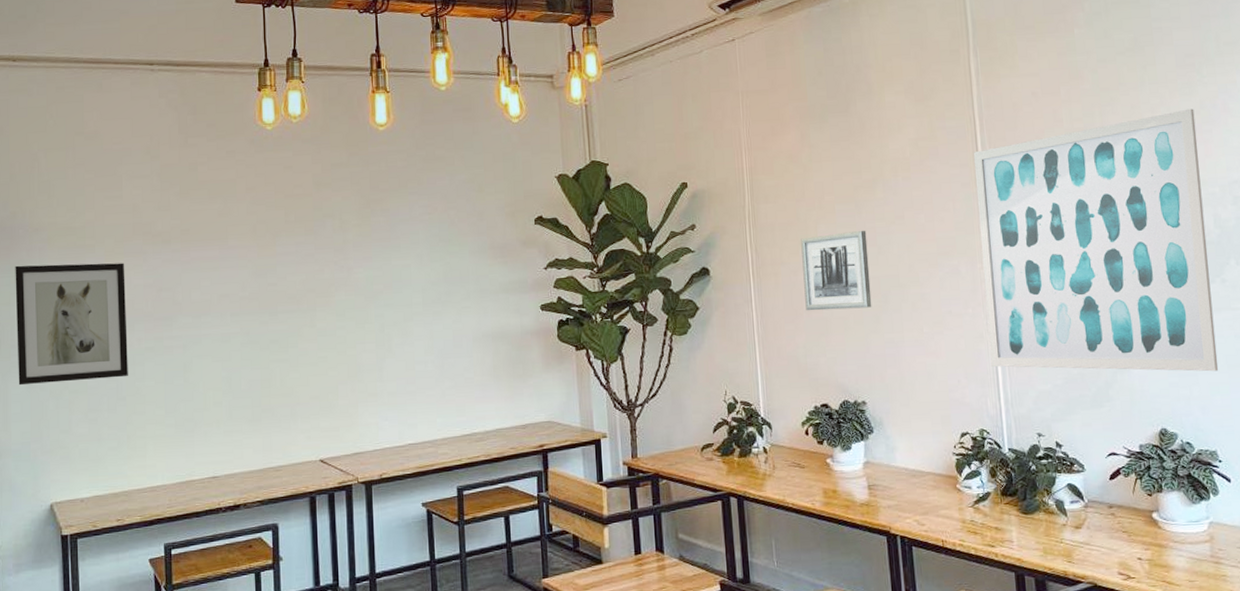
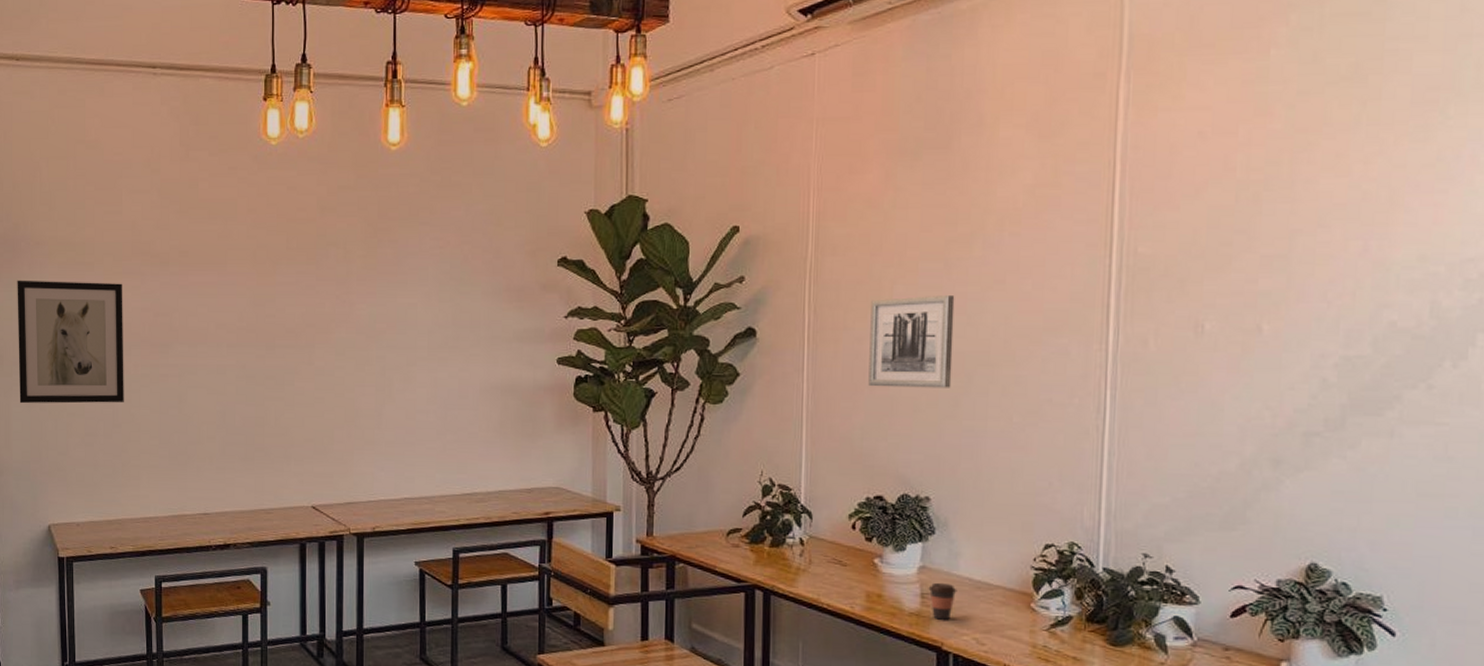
coffee cup: none [873,474,897,507] -> present [928,582,957,620]
wall art: present [973,108,1219,372] -> none [1095,160,1427,500]

